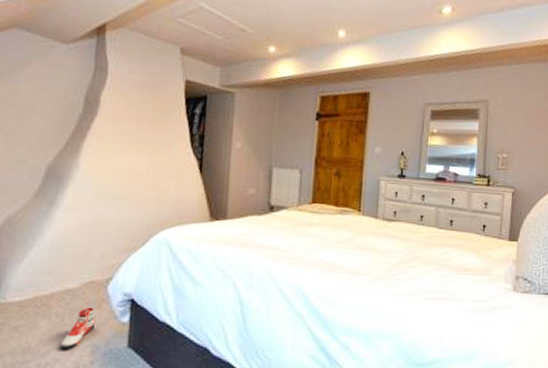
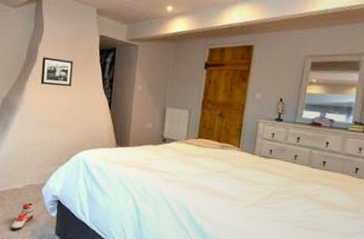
picture frame: none [104,108,150,147] -> present [40,57,74,87]

